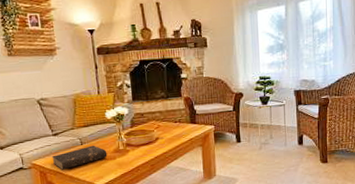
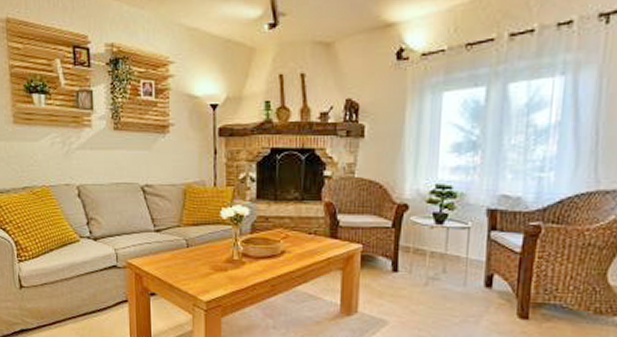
book: present [51,145,108,170] -> none [150,249,218,276]

